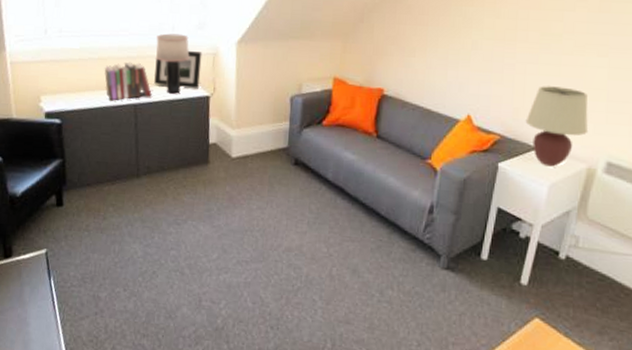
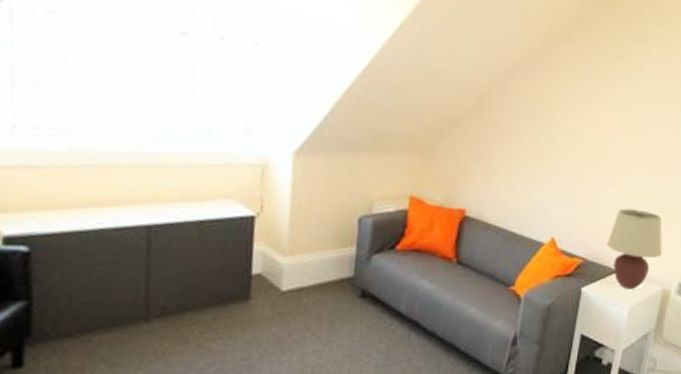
books: present [104,62,152,101] -> none [103,171,174,222]
picture frame: present [154,51,202,89] -> none [178,161,248,207]
table lamp: present [156,33,190,94] -> none [182,138,230,213]

